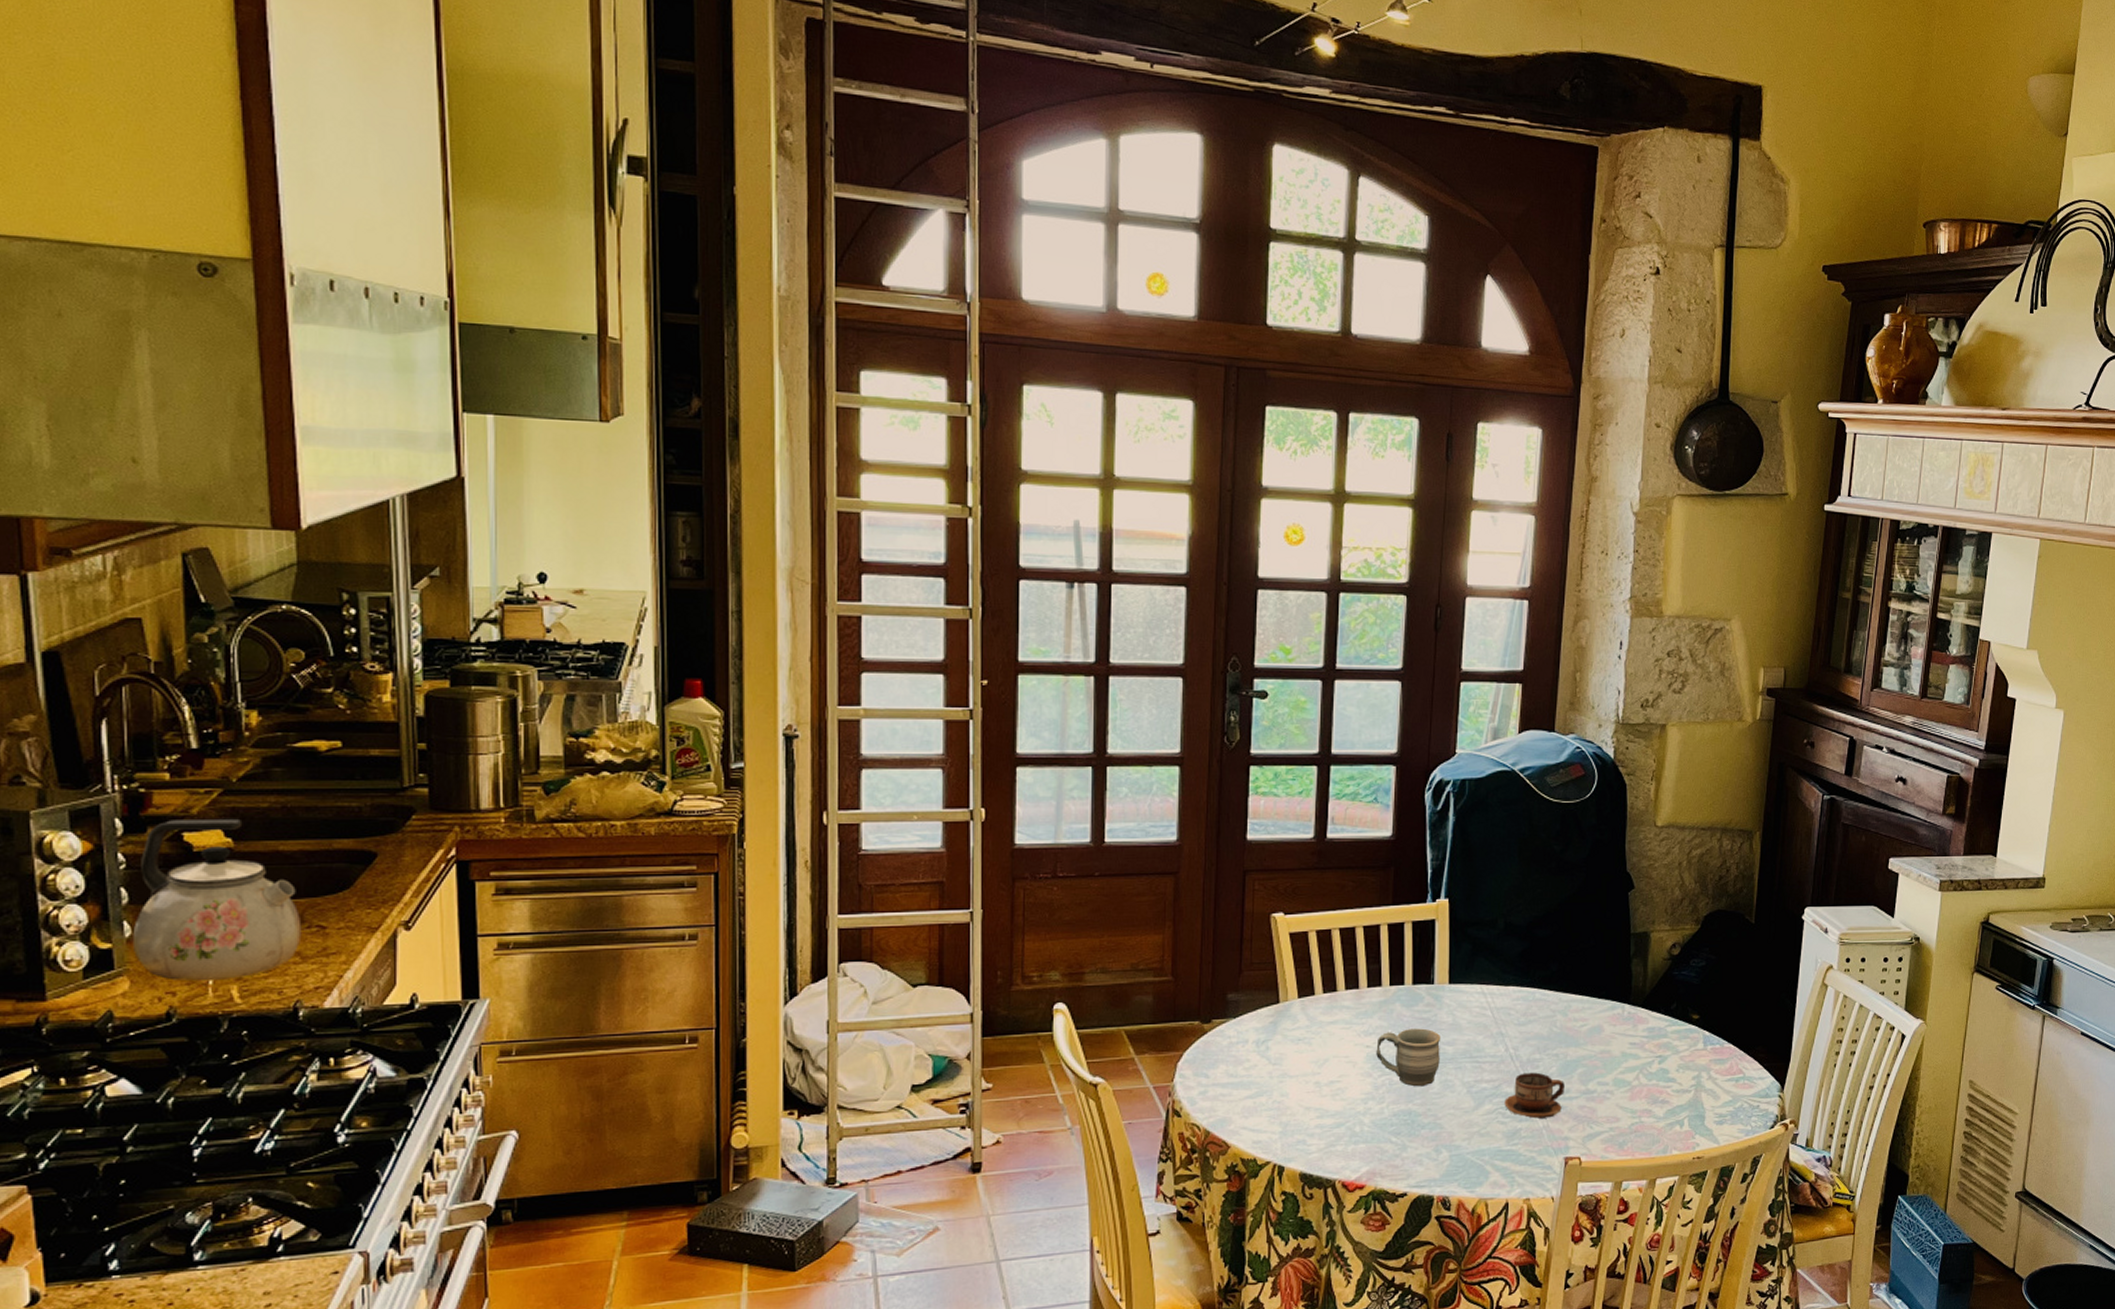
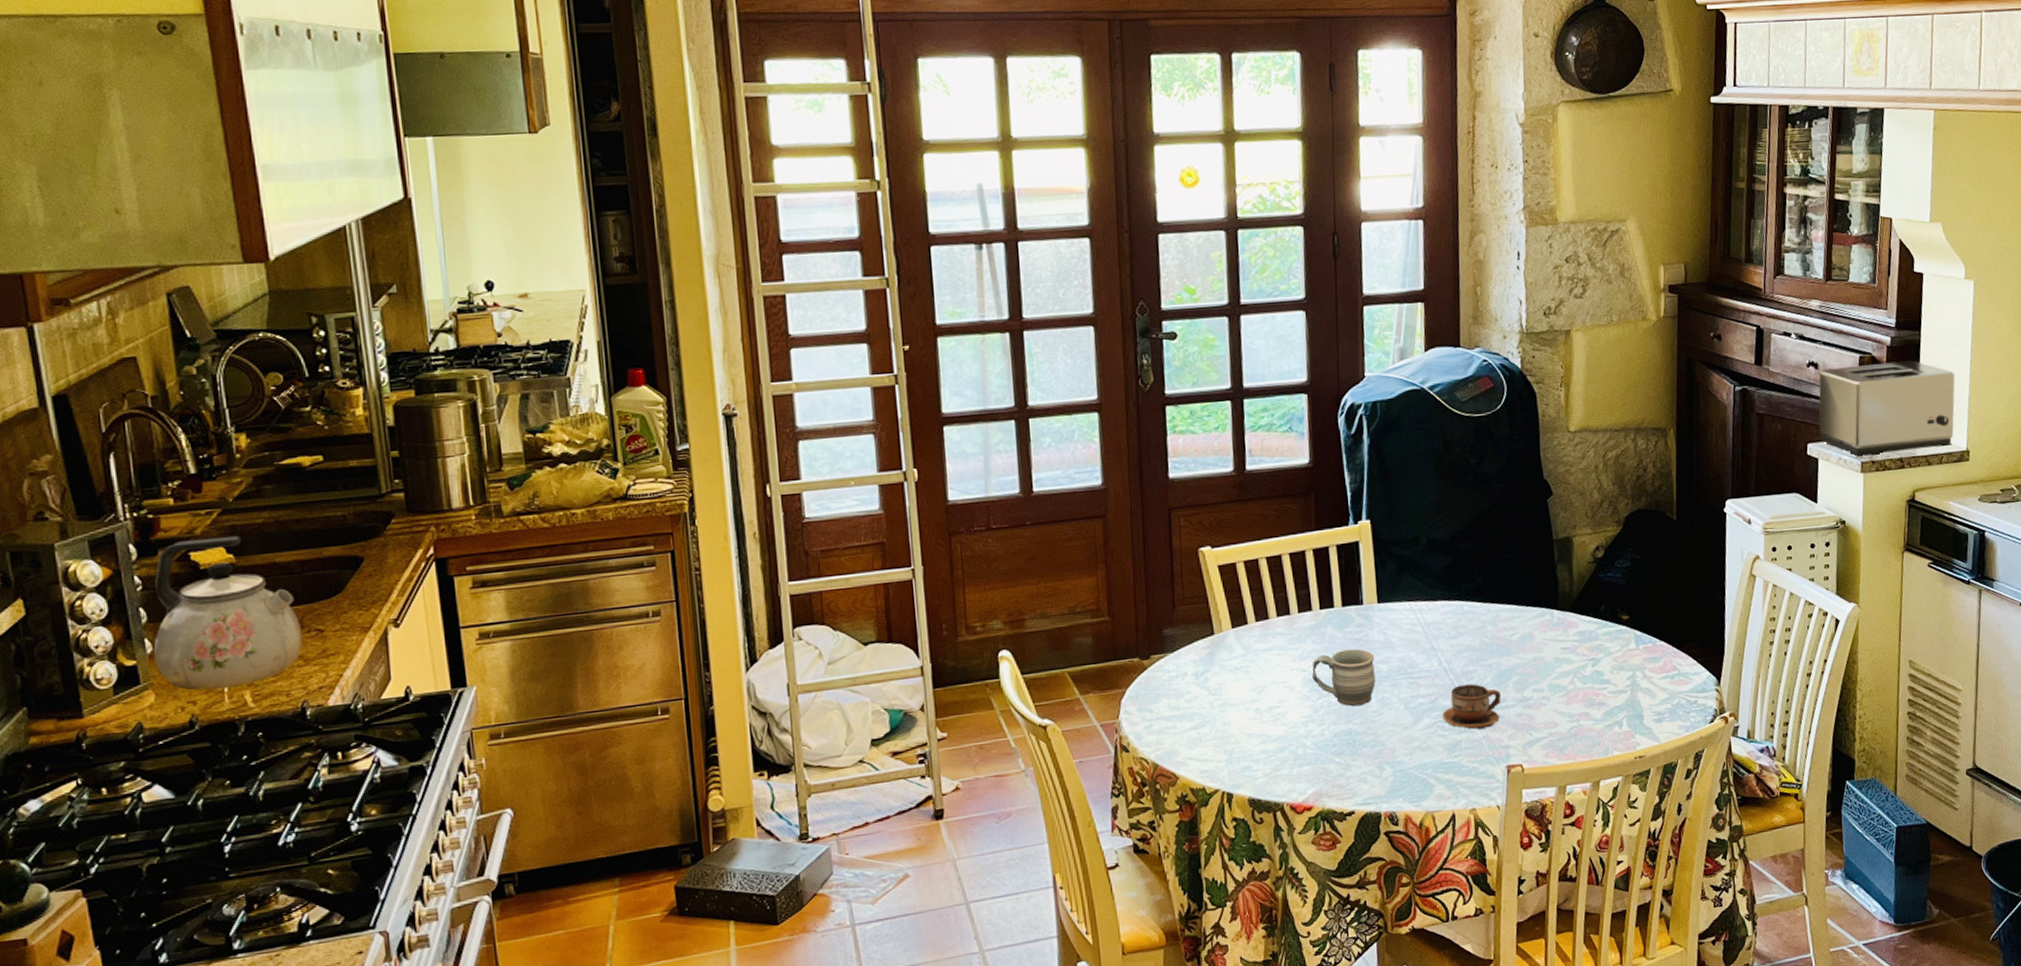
toaster: none [1901,784,2038,875] -> present [1818,360,1955,456]

